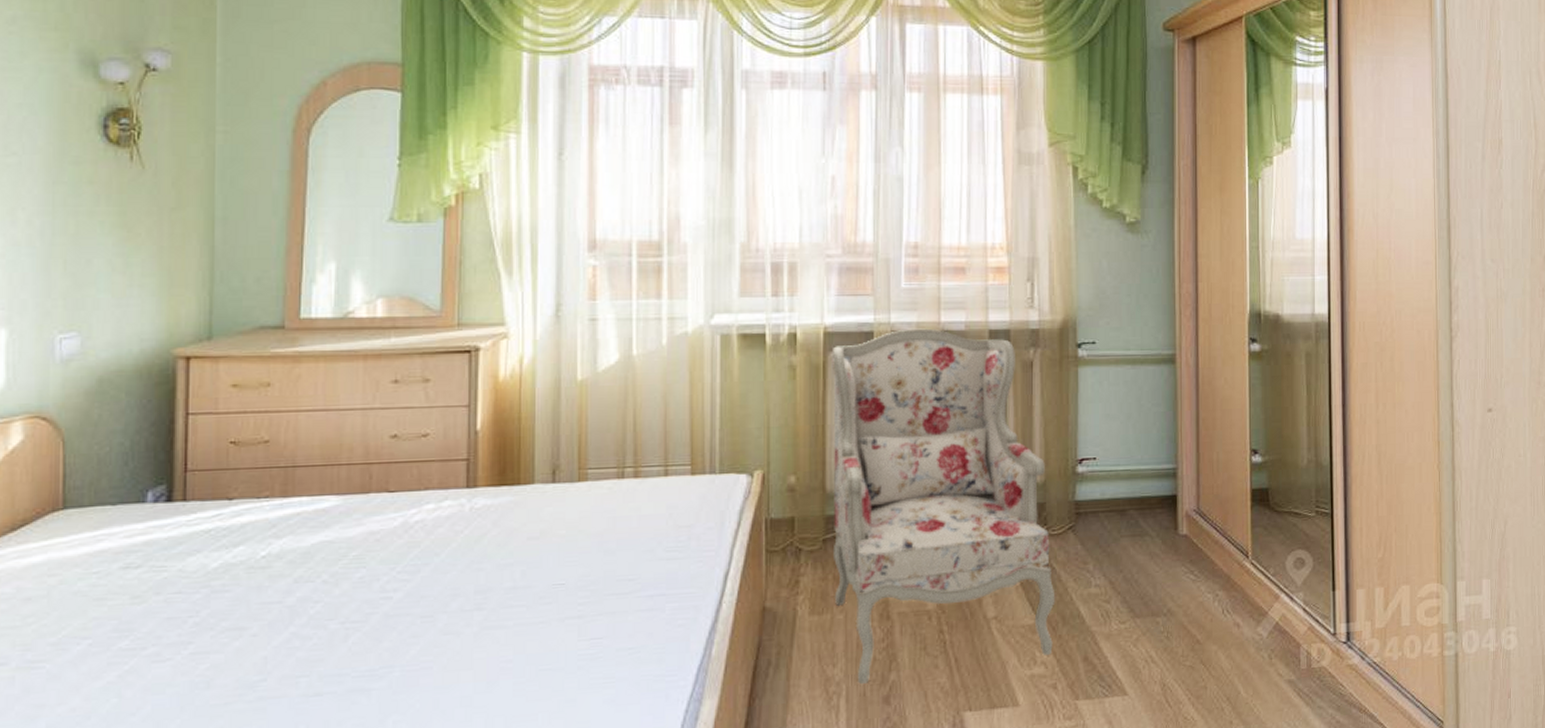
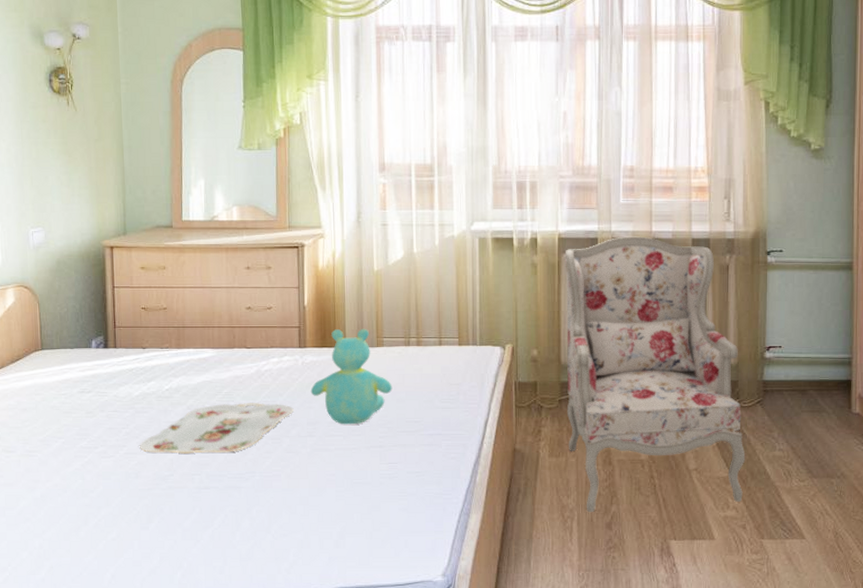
serving tray: none [216,567,456,649] -> present [140,403,294,454]
teddy bear: none [481,457,599,590] -> present [310,328,393,425]

